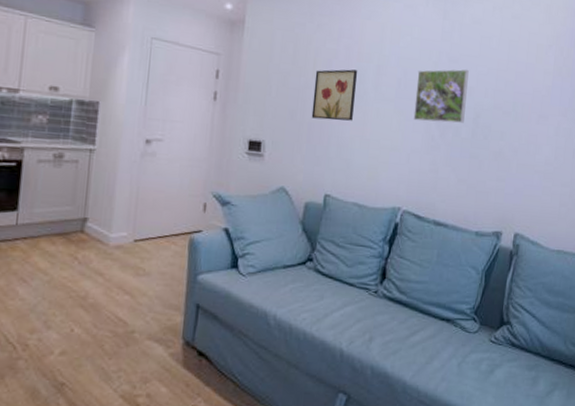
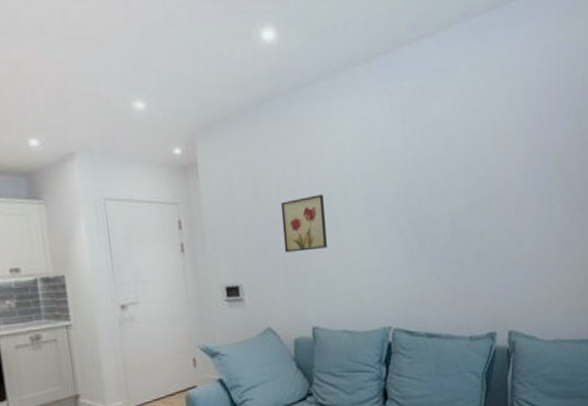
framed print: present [413,69,469,123] -> none [385,174,441,236]

